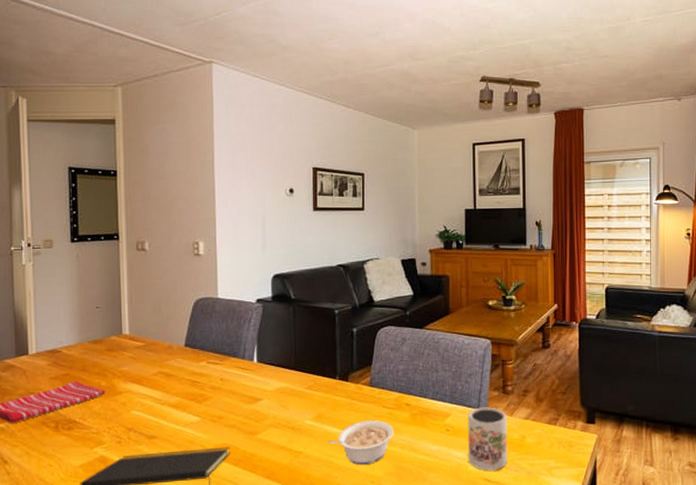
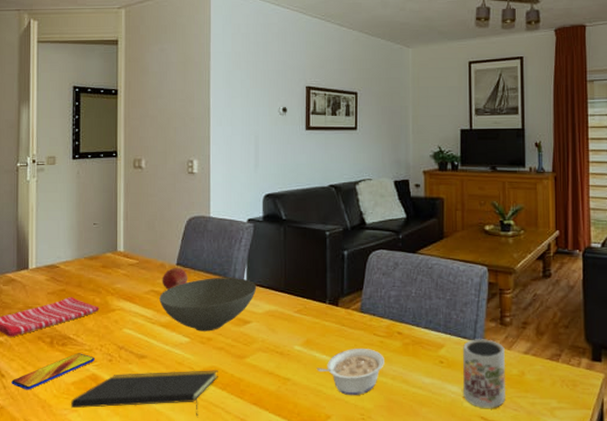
smartphone: none [15,436,103,475] -> present [11,353,95,390]
bowl: none [168,357,267,410] -> present [159,278,257,332]
fruit: none [170,348,197,371] -> present [162,267,188,289]

